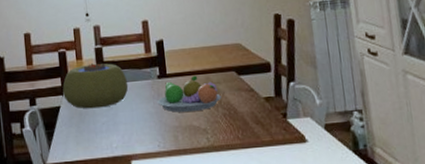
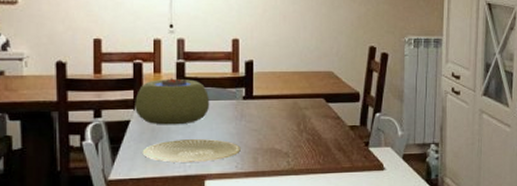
plate: none [73,119,161,145] -> present [142,139,241,163]
fruit bowl: present [157,75,221,112] -> none [239,99,307,136]

